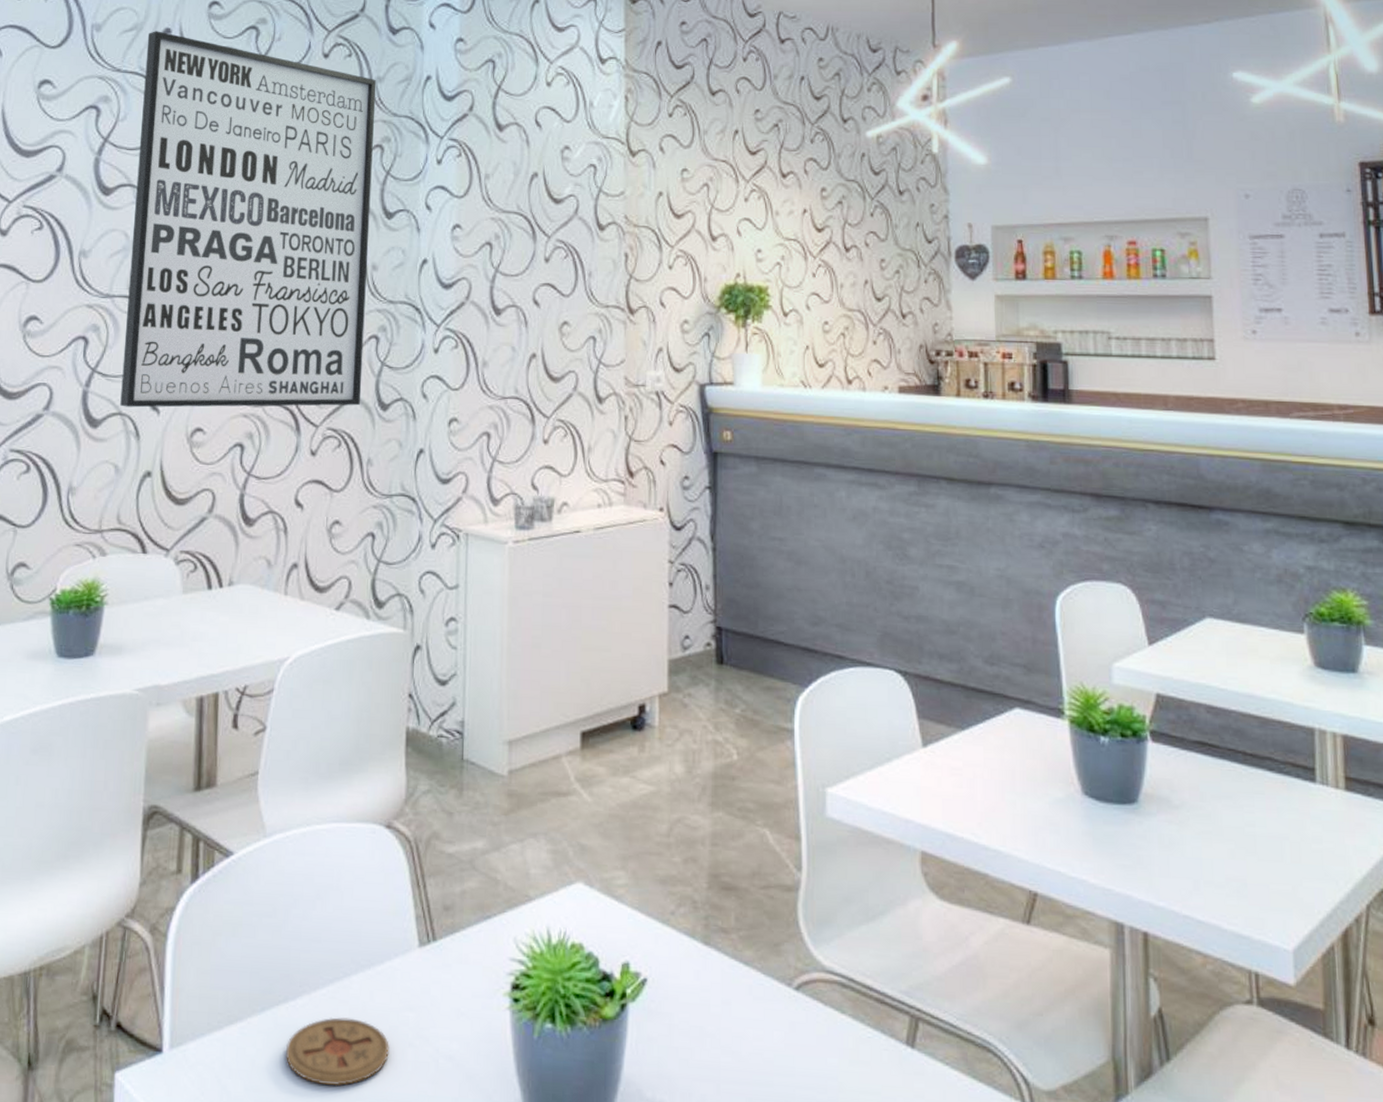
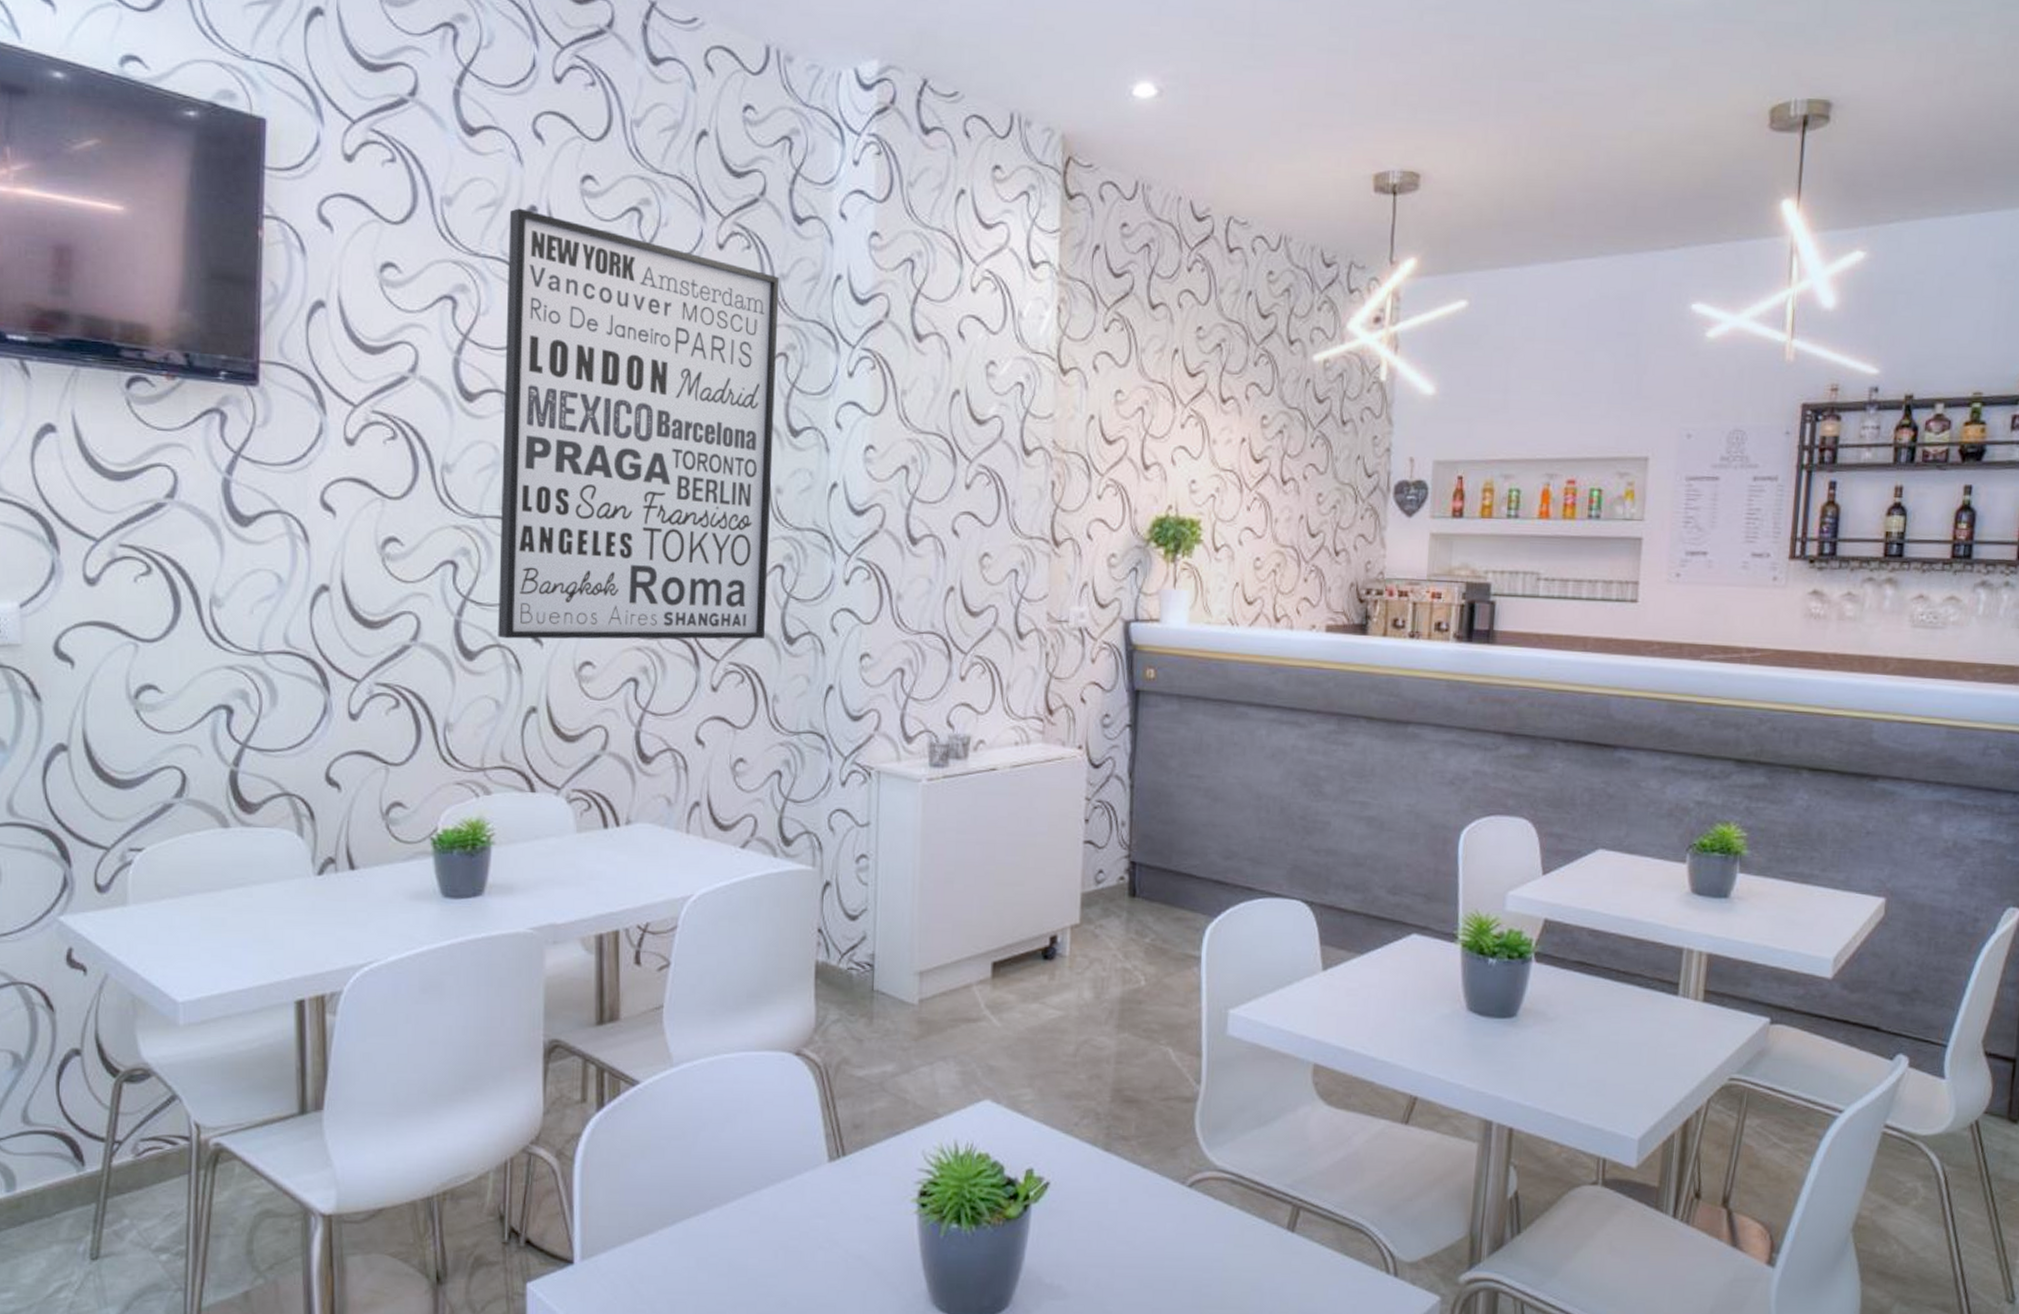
coaster: present [286,1017,389,1086] -> none [698,1226,800,1286]

